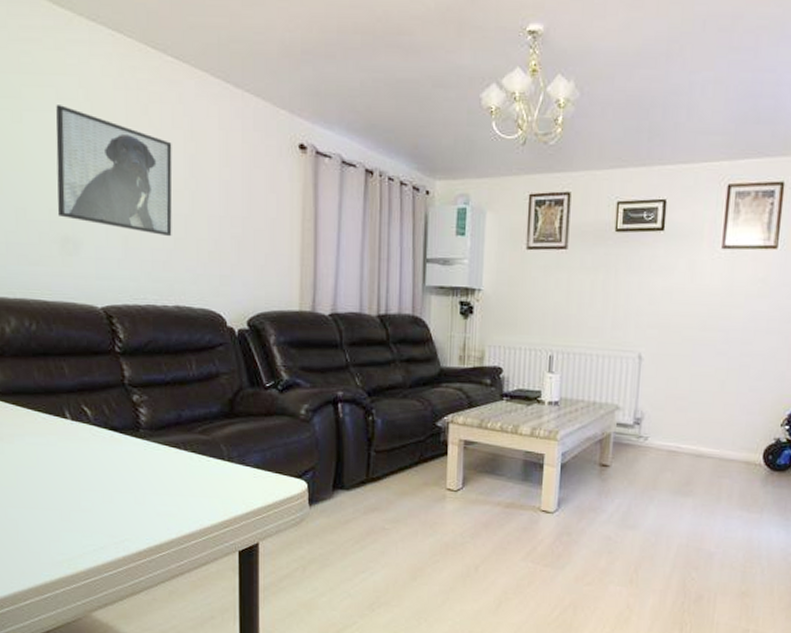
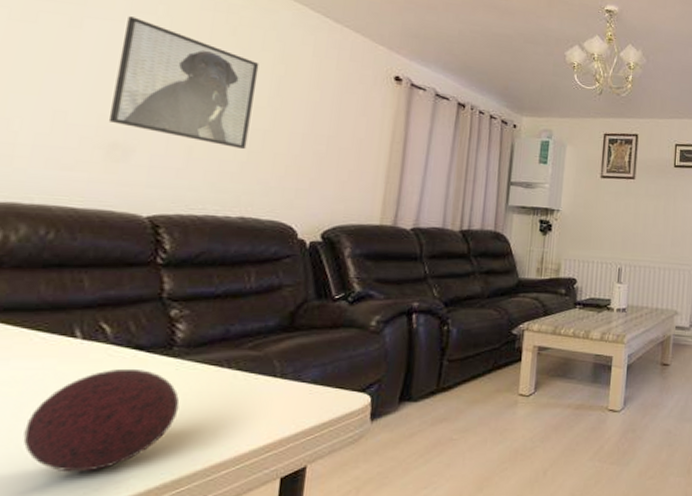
decorative ball: none [45,446,152,533] -> present [23,368,180,473]

